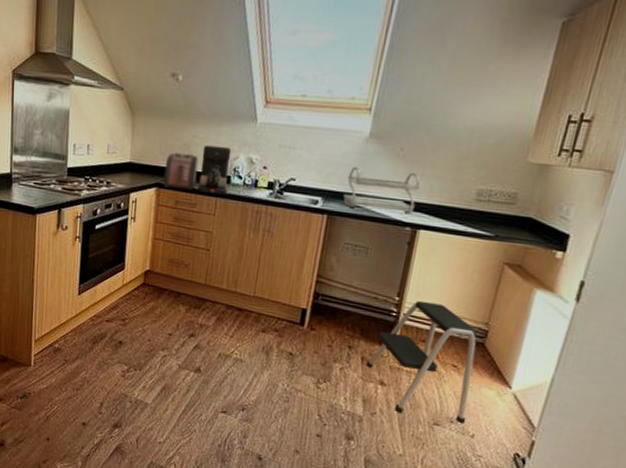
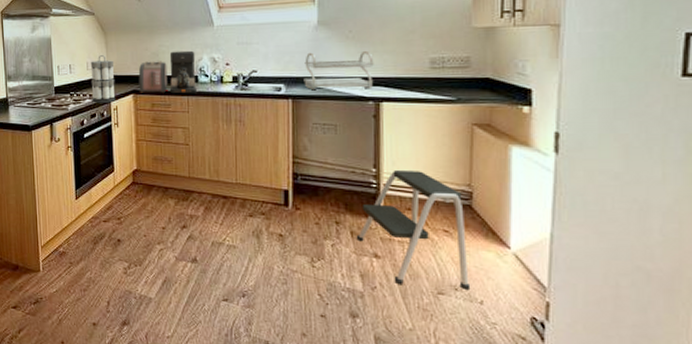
spice rack: none [109,137,140,194] -> present [90,54,116,103]

